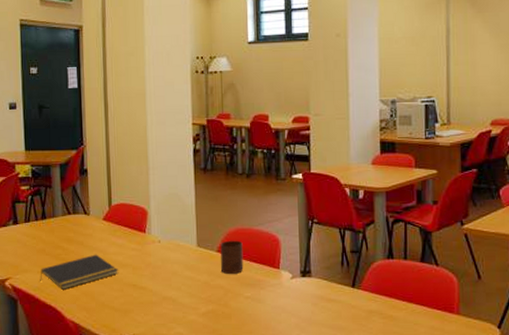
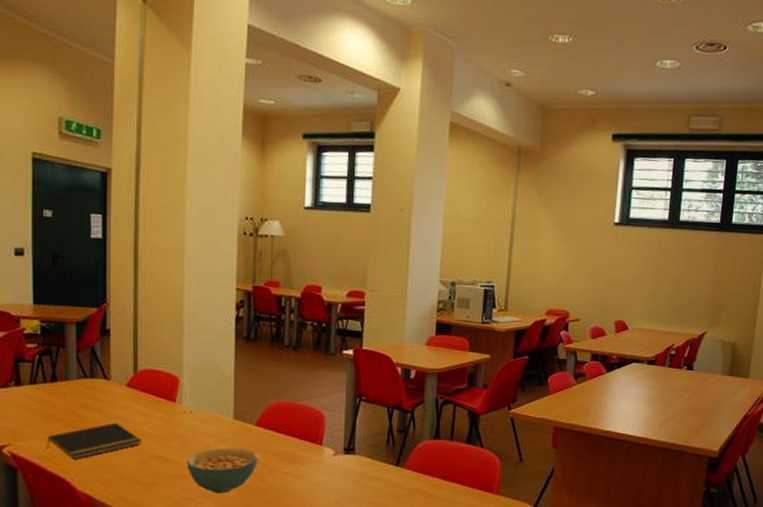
cereal bowl: none [158,275,221,319] -> present [187,448,258,493]
cup: present [220,240,244,274] -> none [258,414,284,449]

